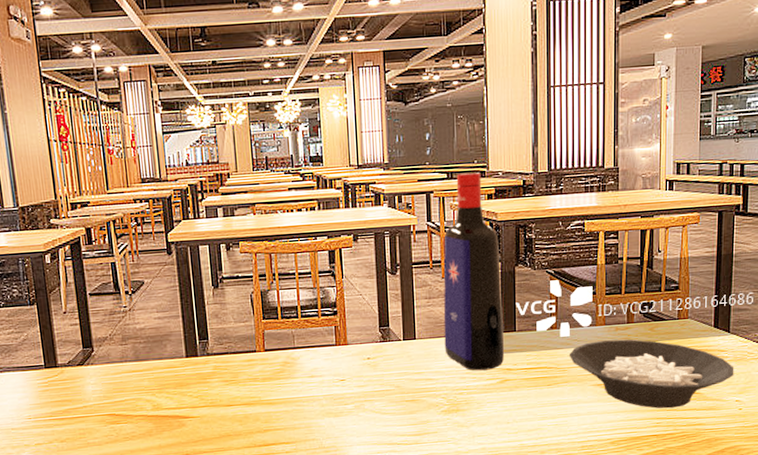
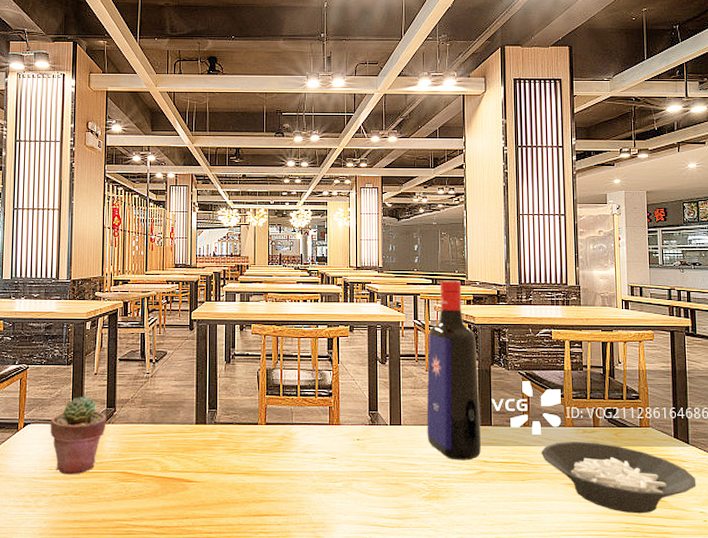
potted succulent: none [20,336,85,423] -> present [50,395,106,475]

